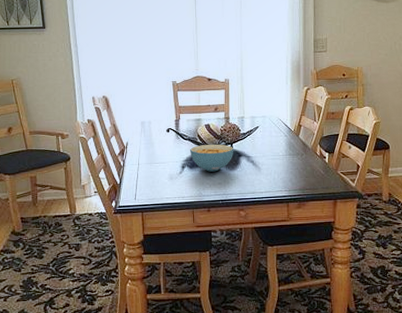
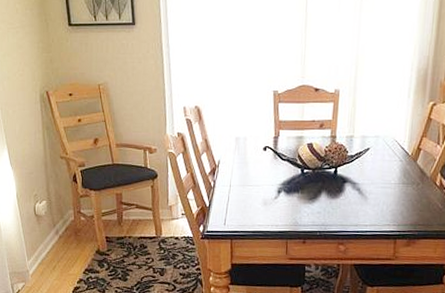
cereal bowl: present [190,144,234,172] -> none [288,166,339,199]

